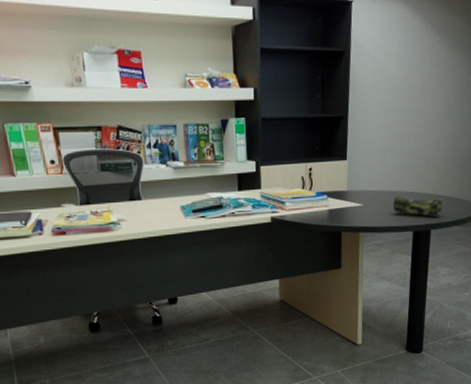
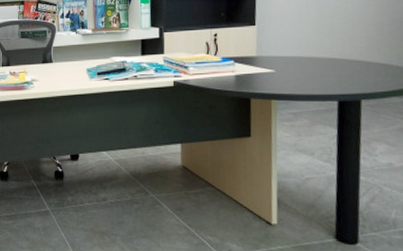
pencil case: present [393,196,443,217] -> none [311,62,376,85]

